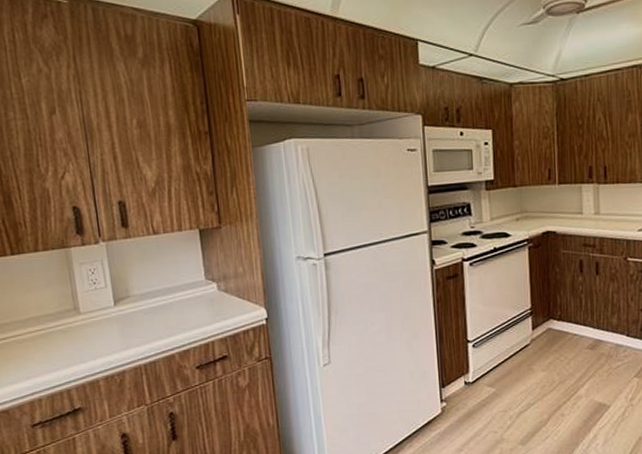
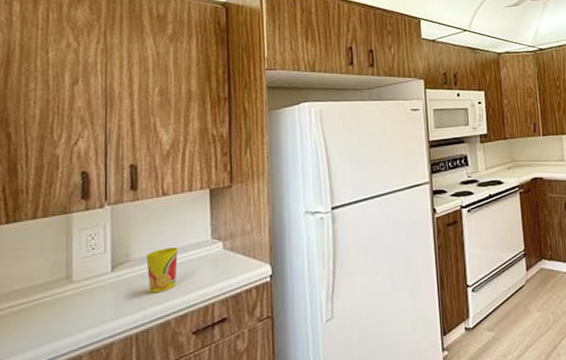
cup: none [144,286,176,329] -> present [146,247,178,294]

